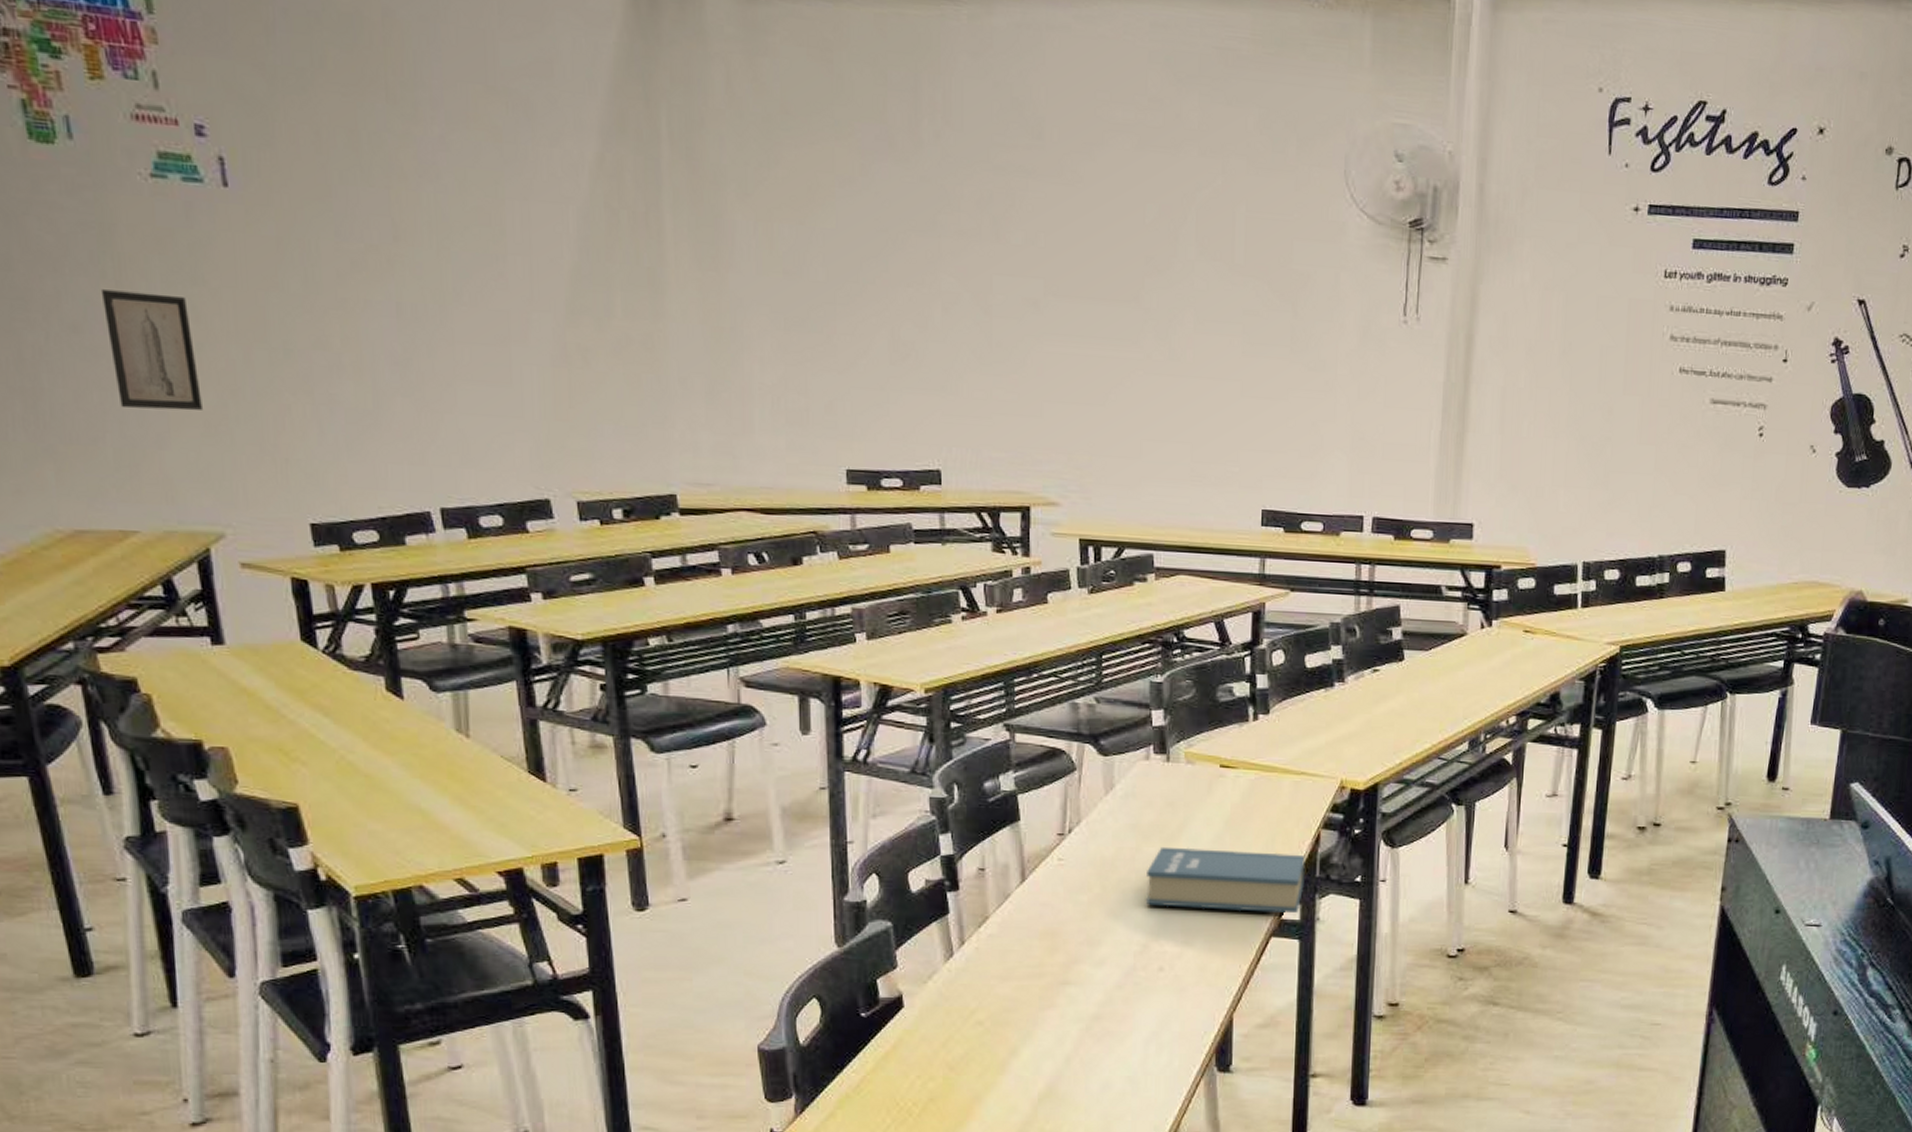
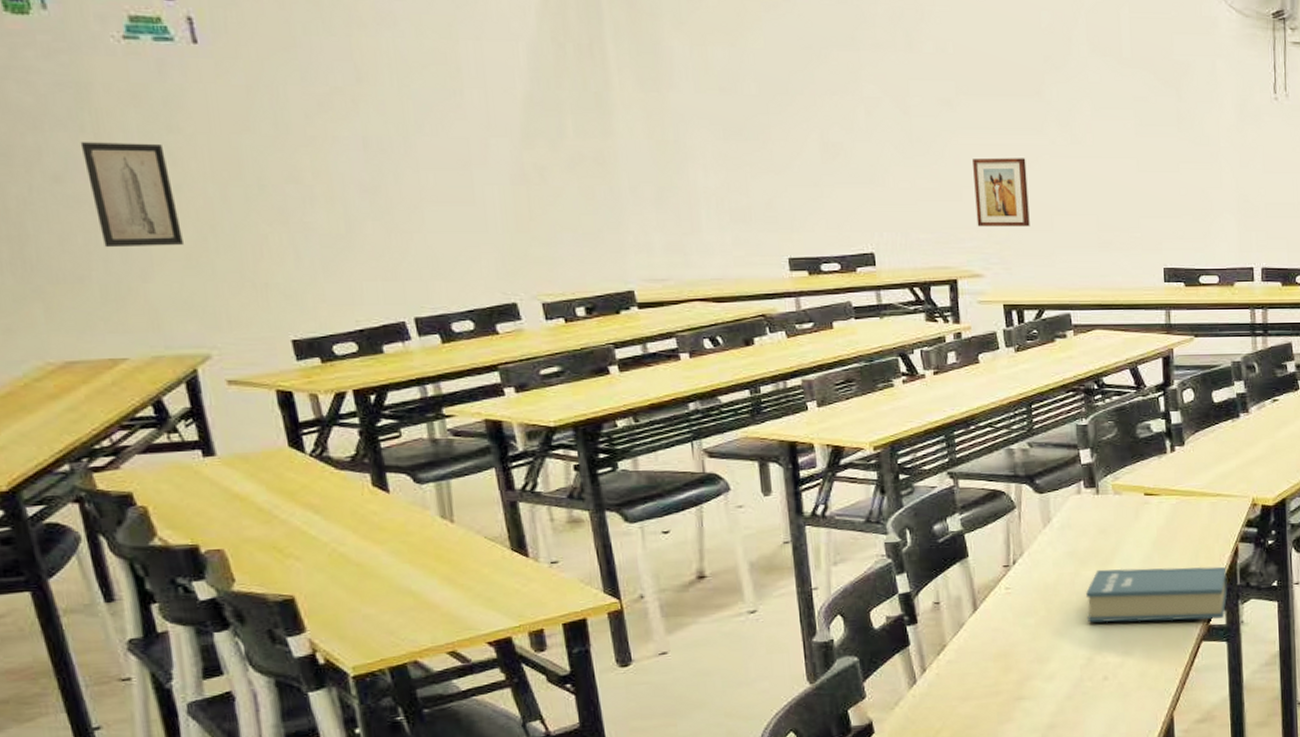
wall art: none [1057,370,1117,452] -> present [973,157,1030,227]

